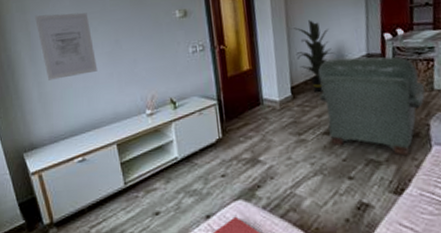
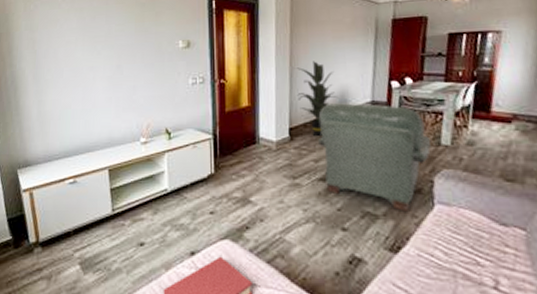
wall art: present [35,12,98,80] -> none [42,34,97,100]

